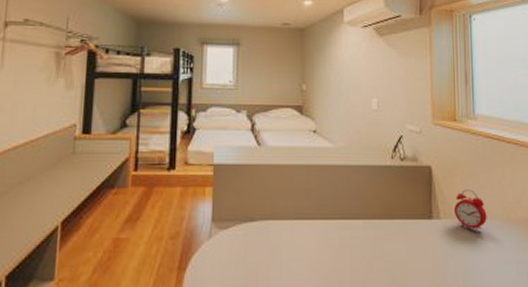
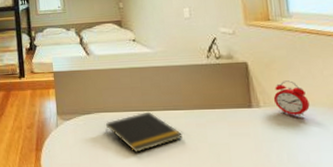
notepad: none [270,220,358,272] -> present [105,111,183,152]

